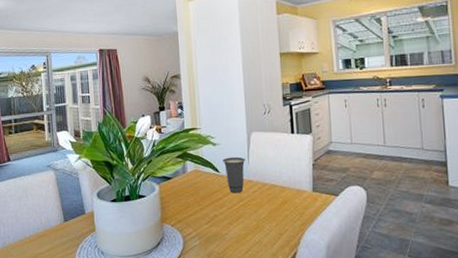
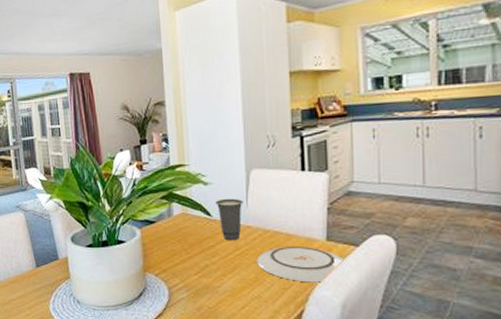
plate: none [257,197,329,228] -> present [257,246,347,283]

